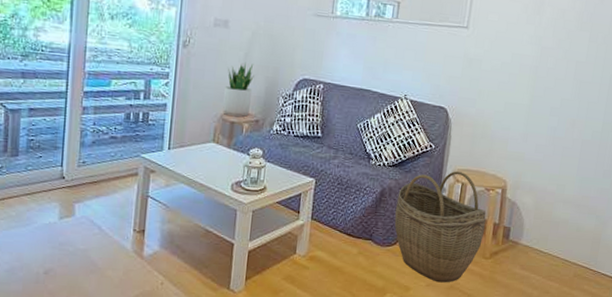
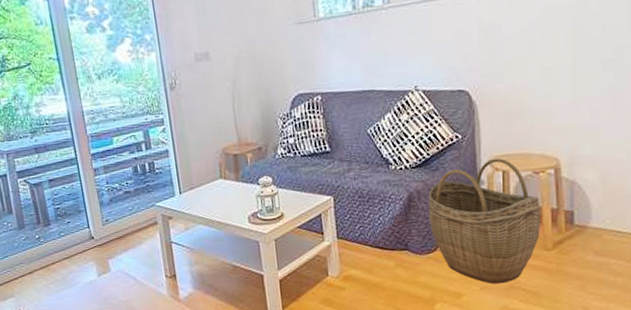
planter: present [223,63,254,117] -> none [219,91,250,149]

